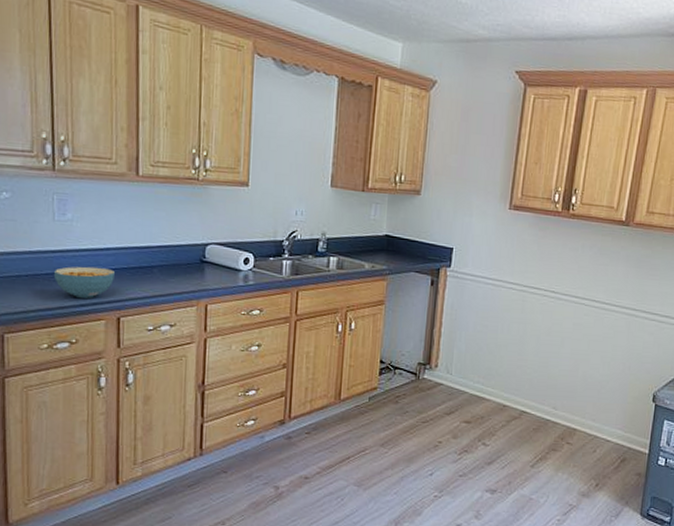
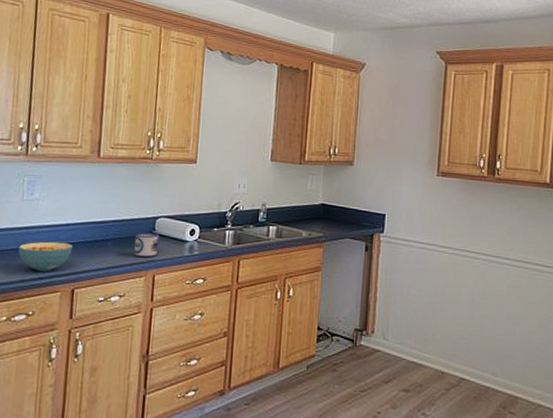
mug: none [183,259,211,287] -> present [134,232,160,258]

